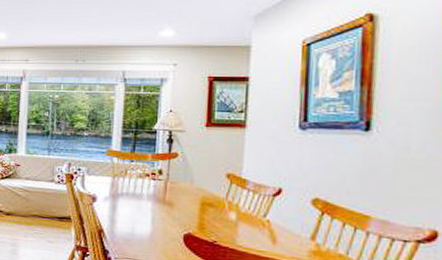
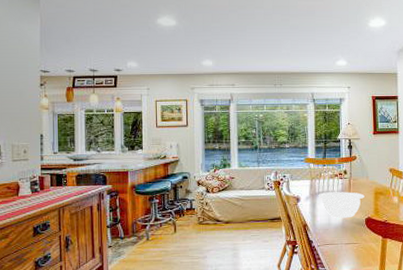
mixing bowl: none [121,194,186,231] -> present [318,192,365,219]

